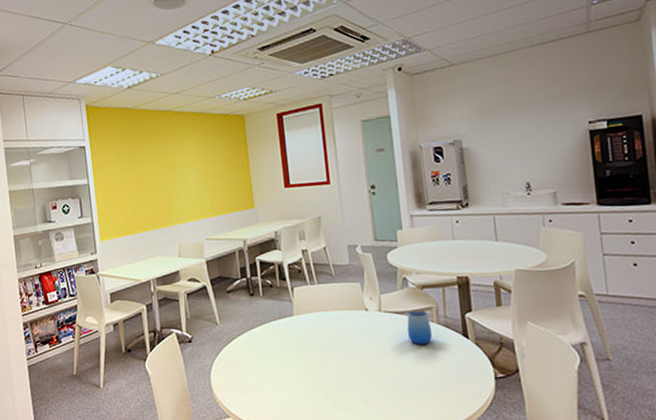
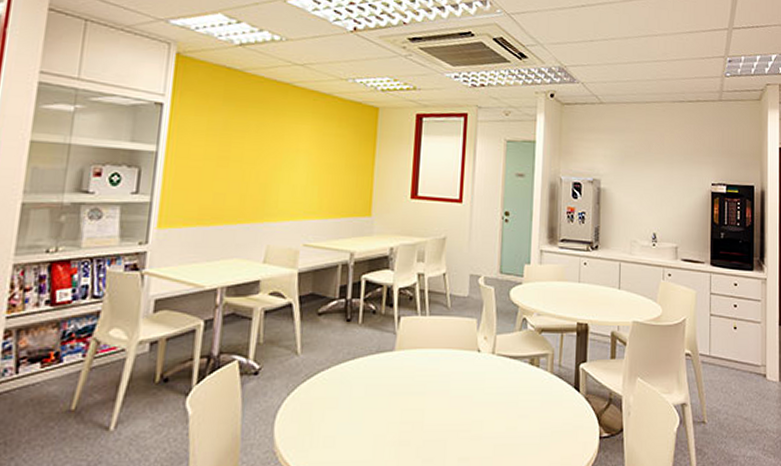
cup: present [407,310,433,344] -> none [519,356,545,395]

